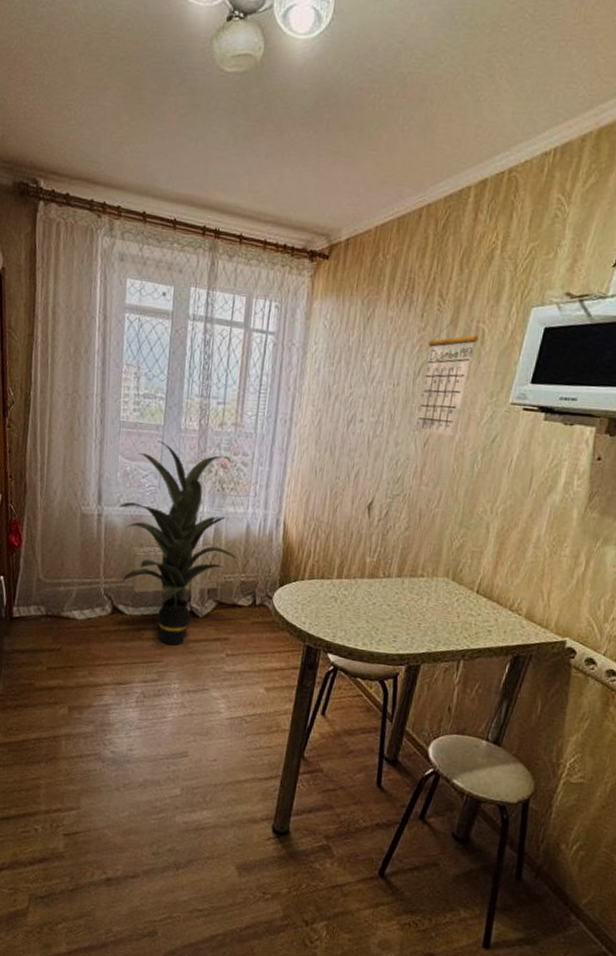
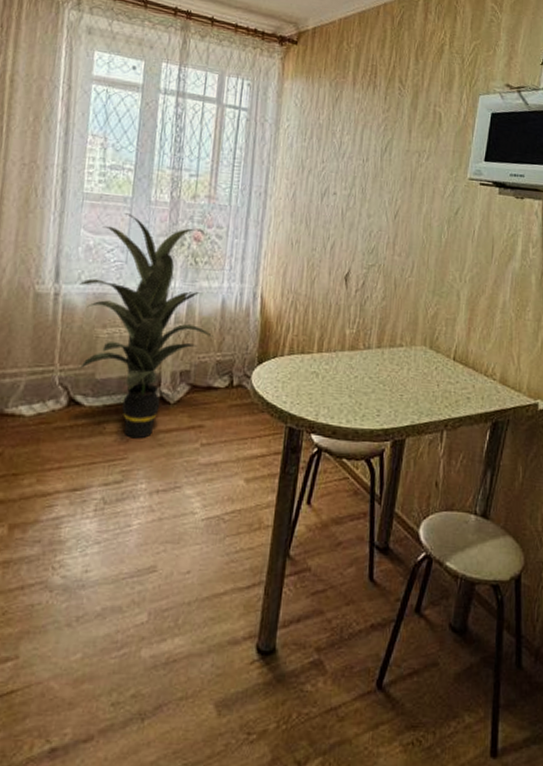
calendar: present [413,316,479,437] -> none [384,100,436,209]

